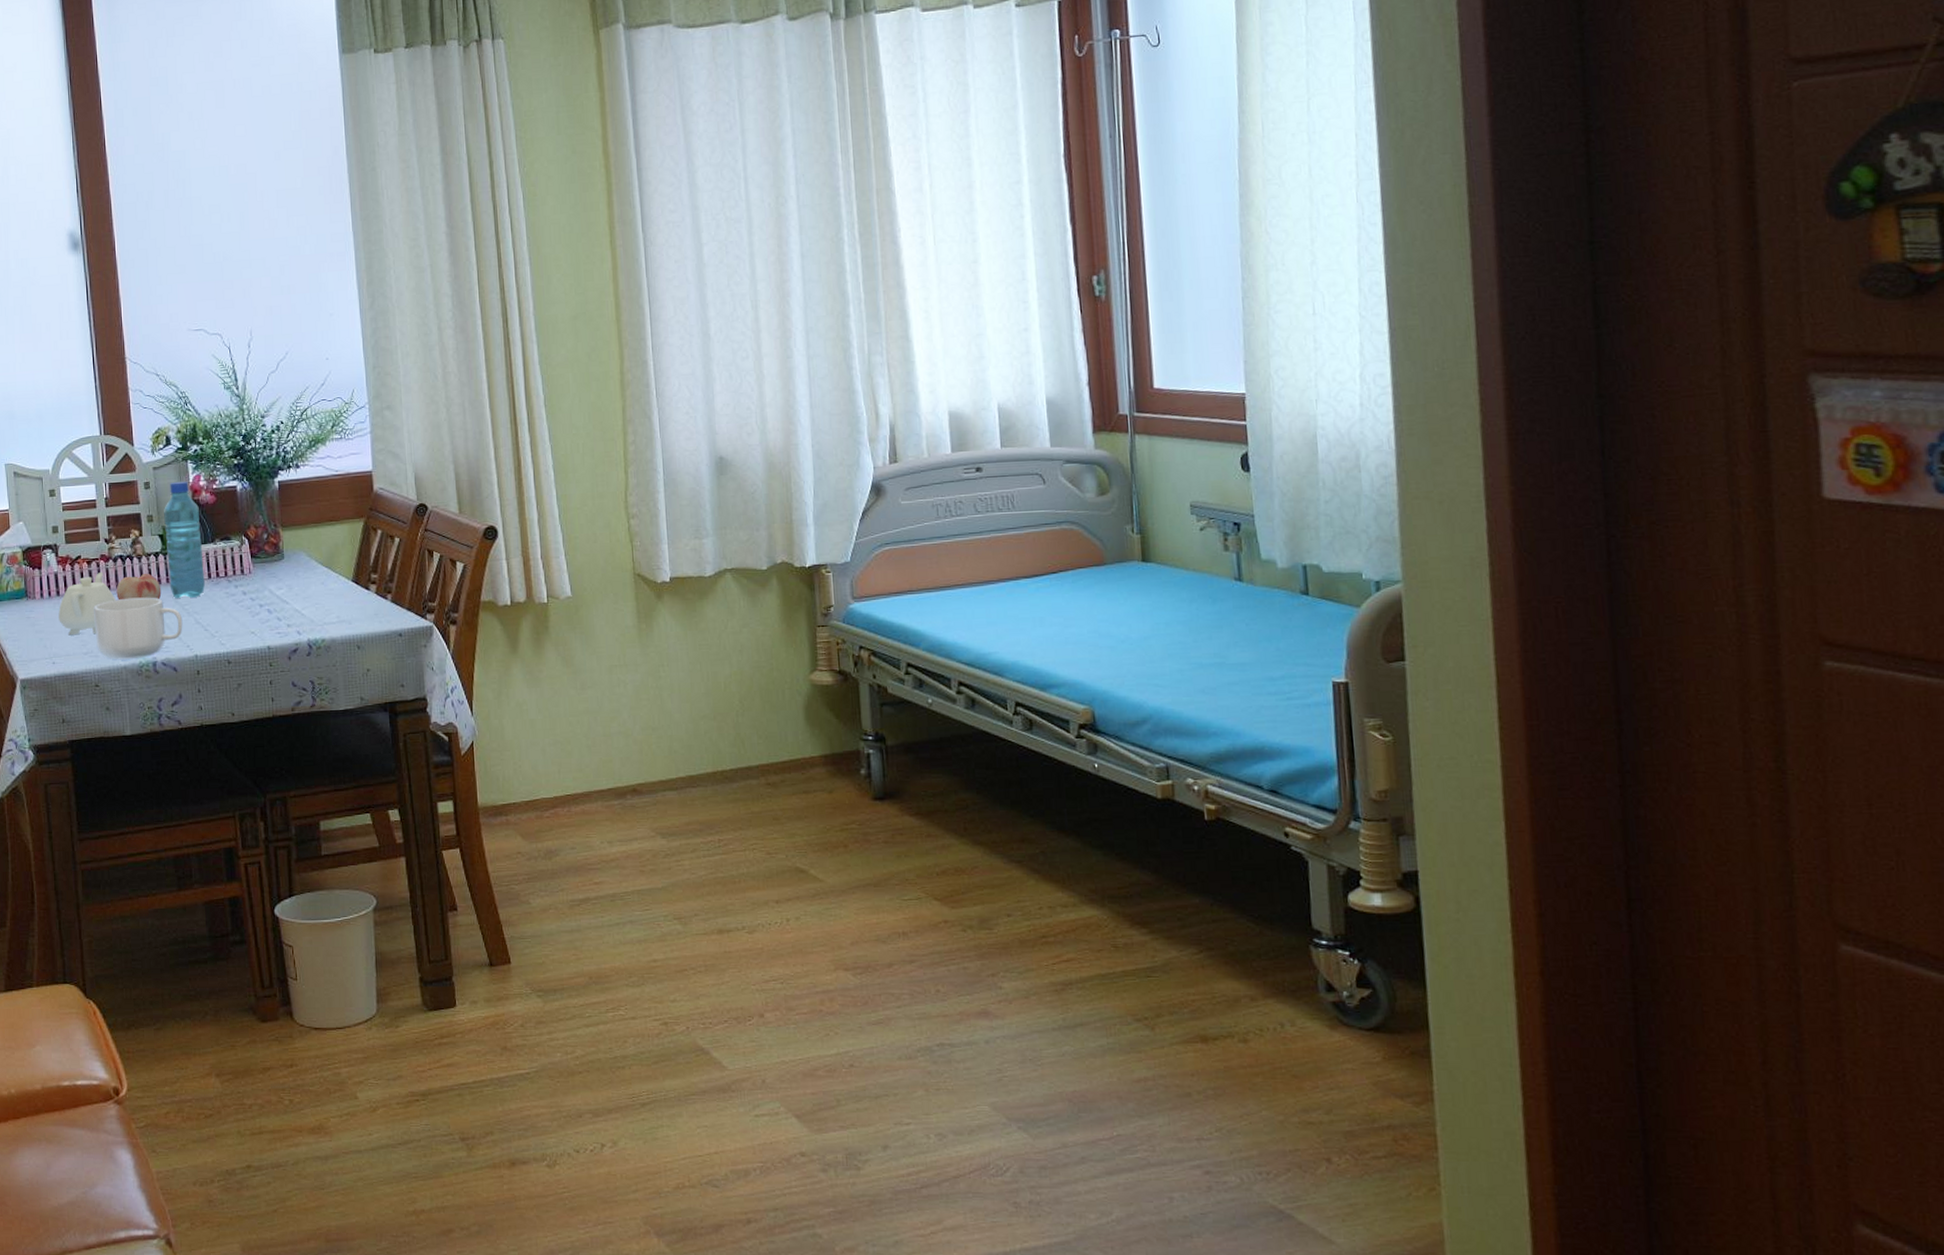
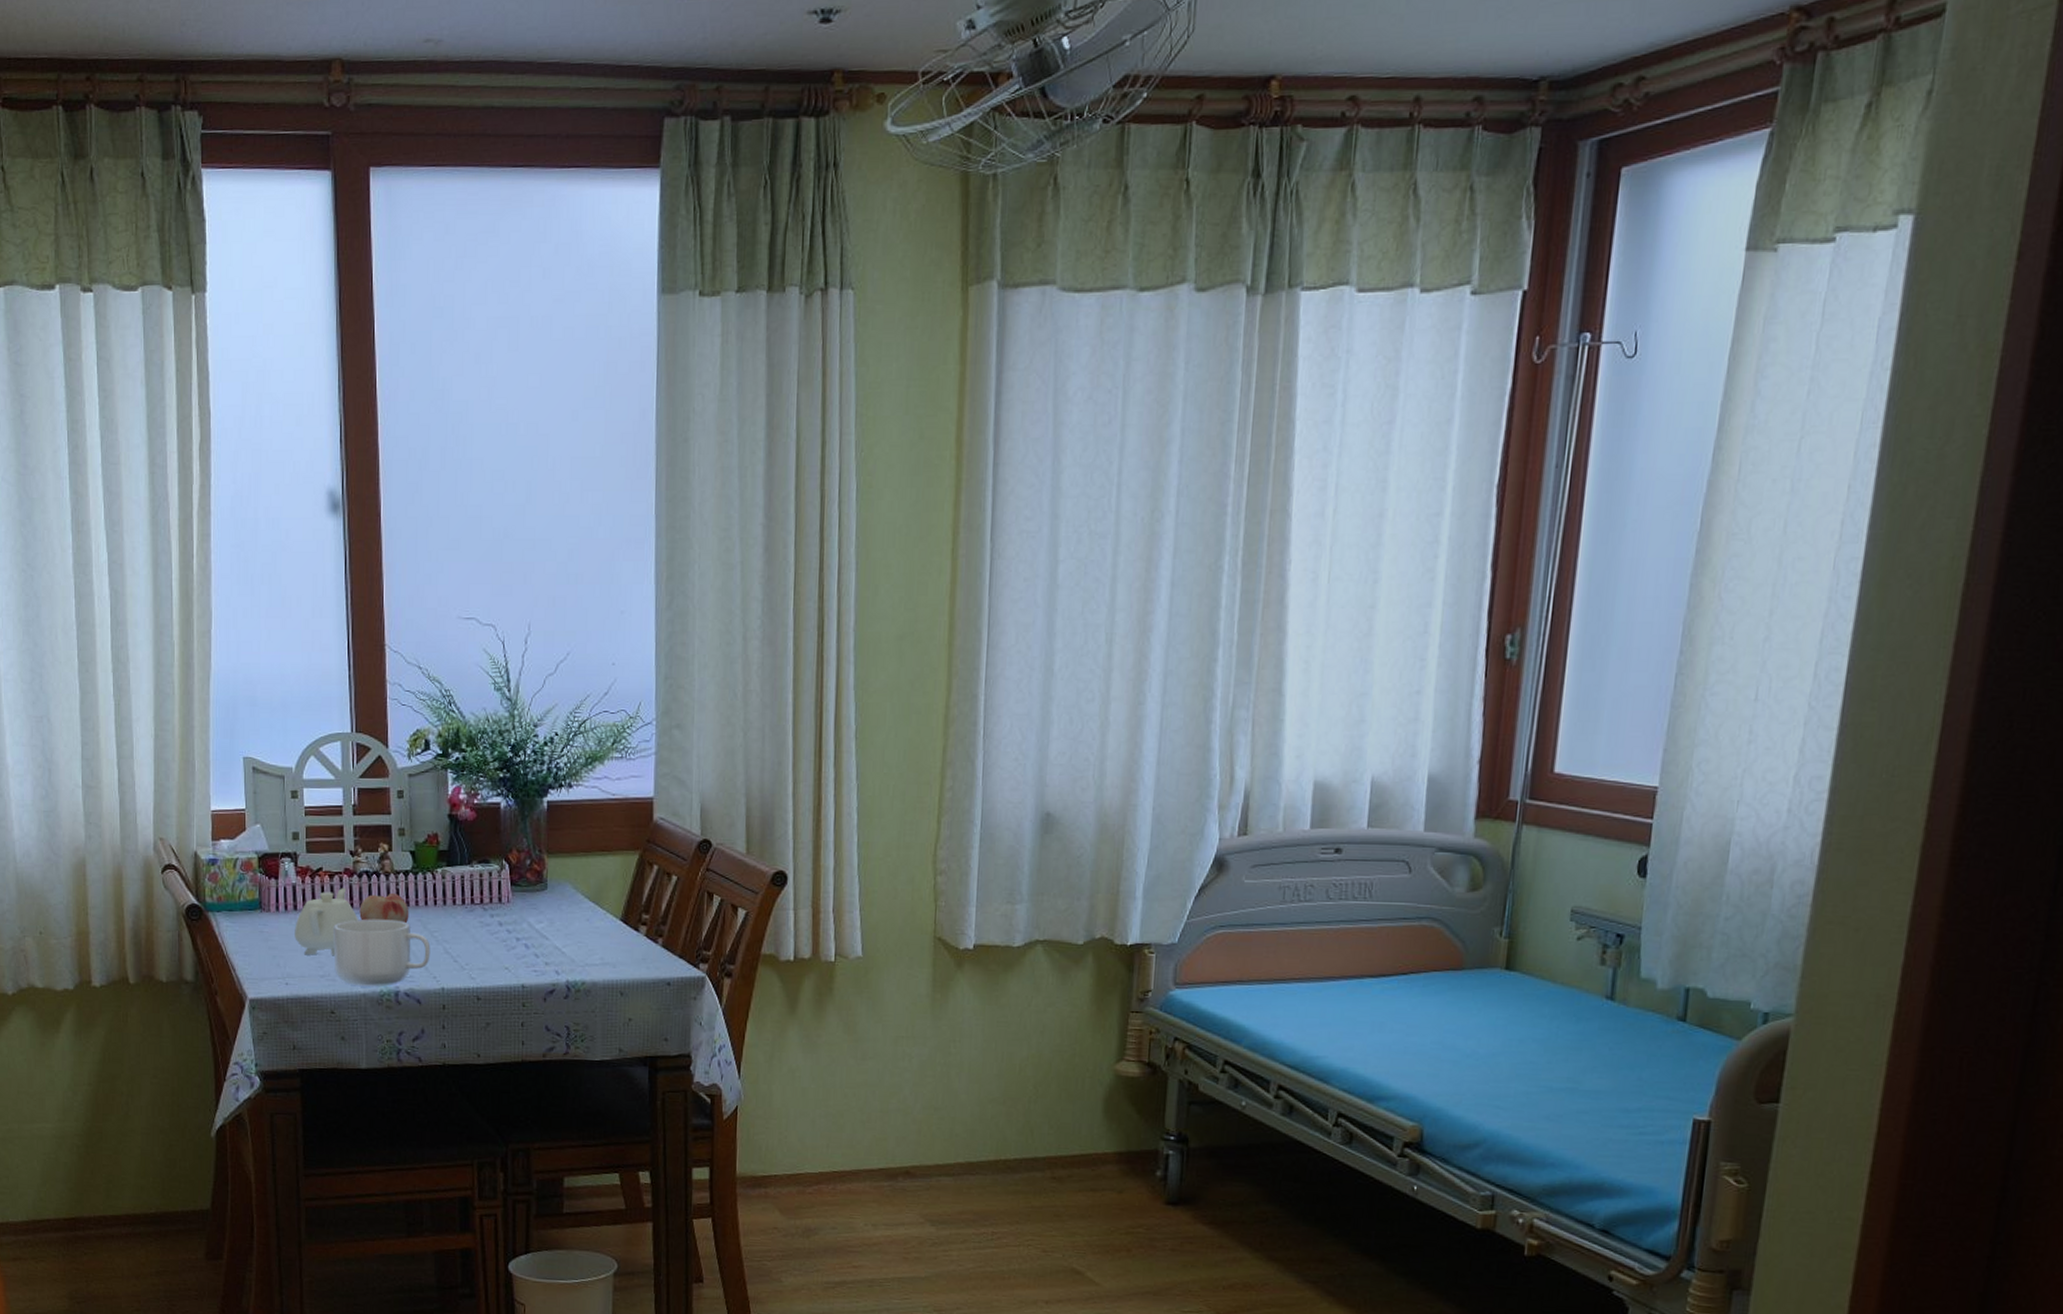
water bottle: present [164,481,205,598] -> none [417,792,458,924]

